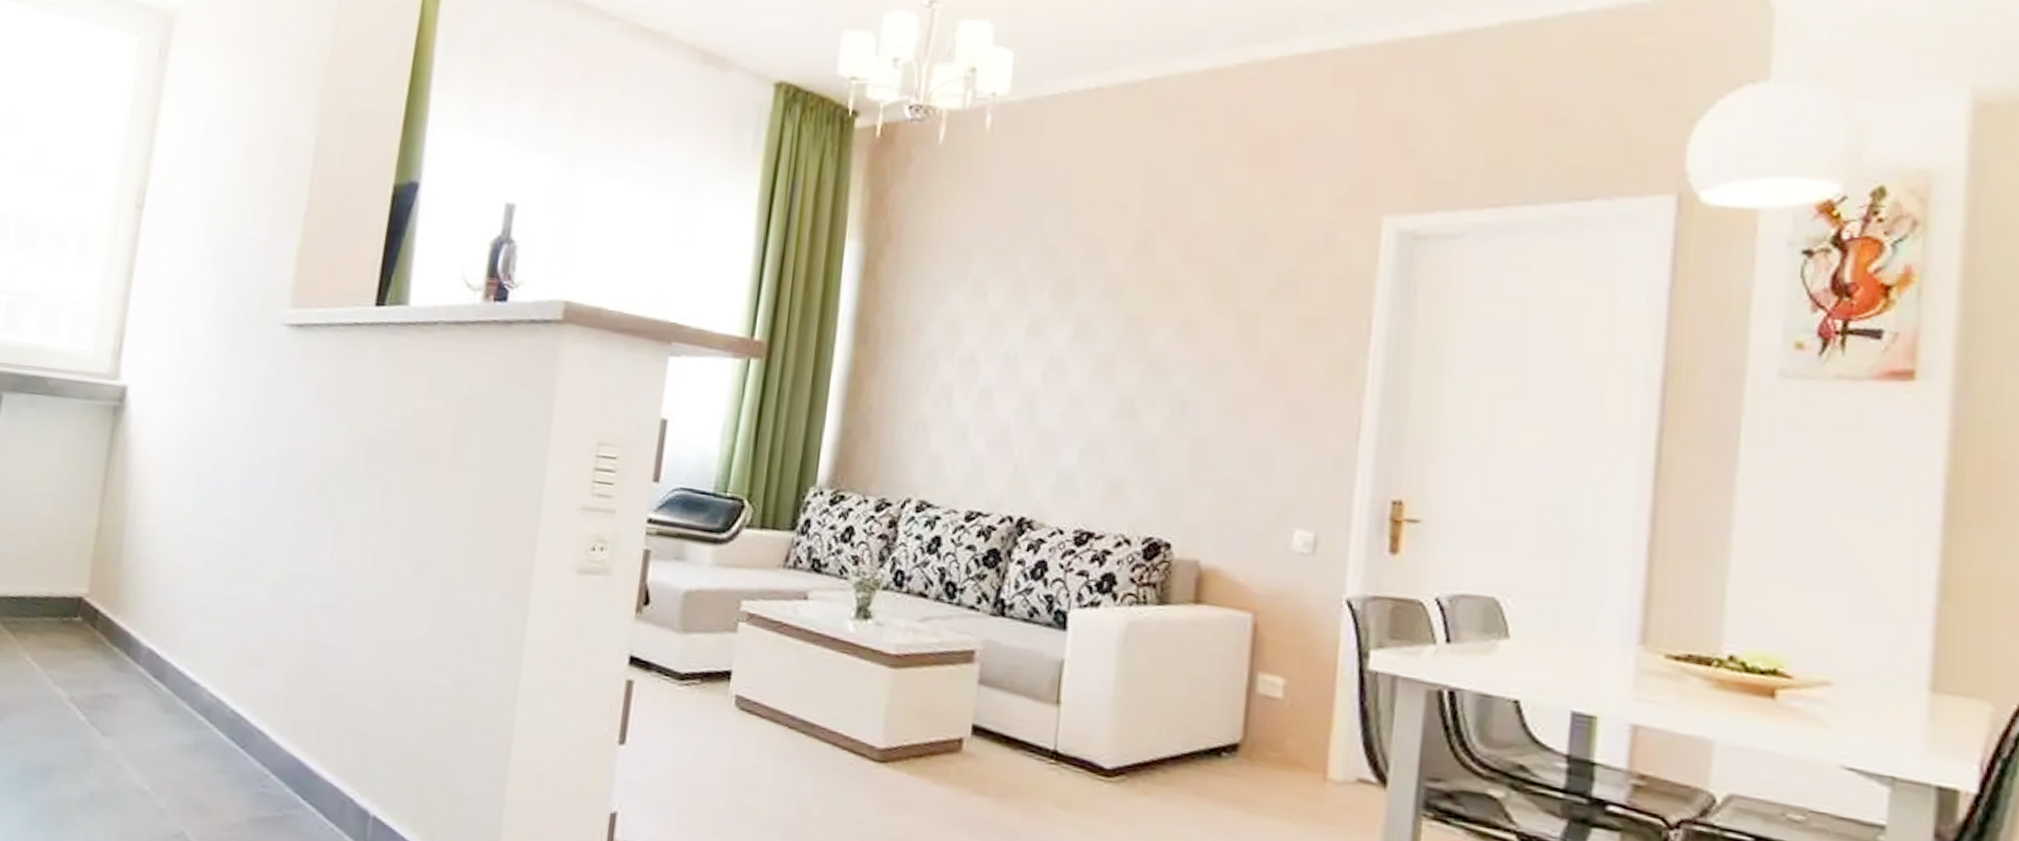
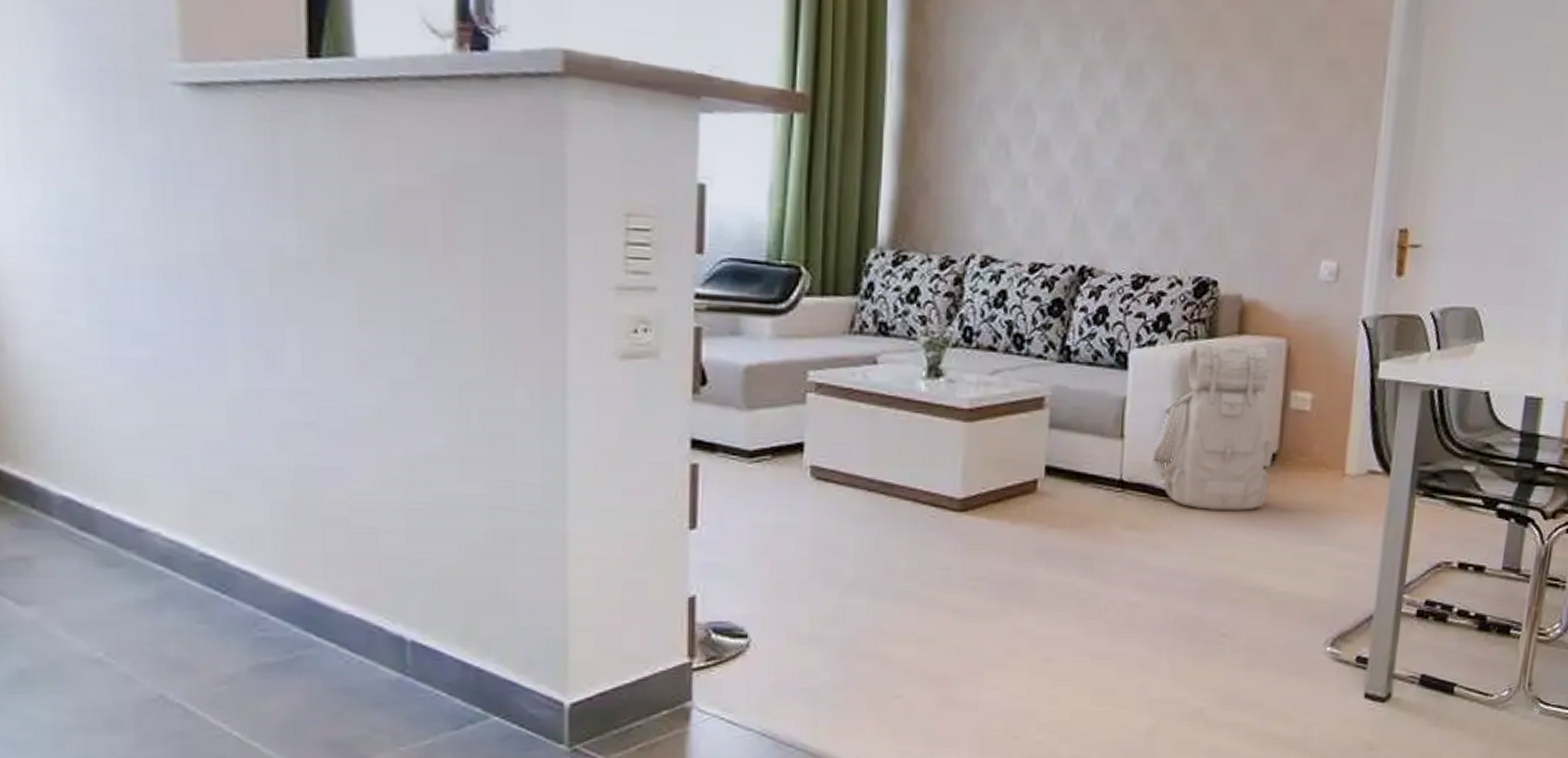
backpack: none [1081,607,1238,806] -> present [1144,341,1275,512]

